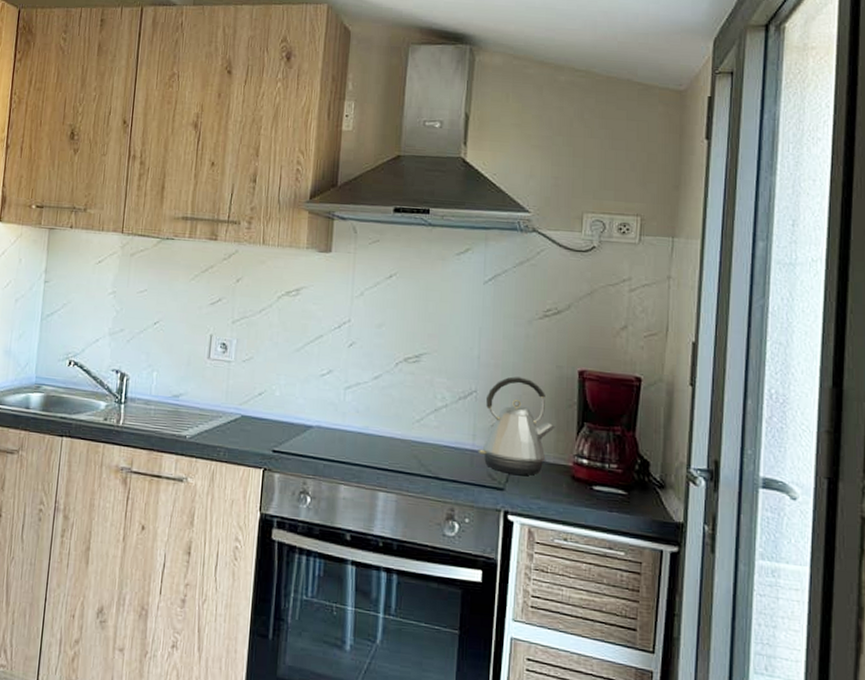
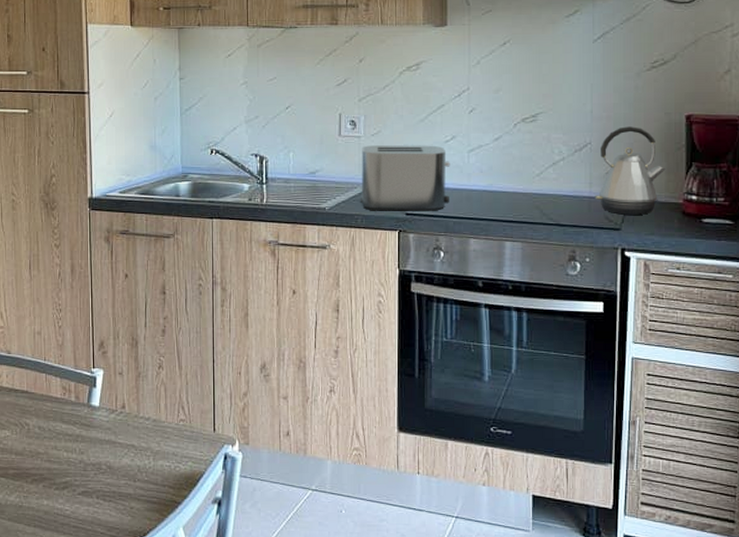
toaster: none [224,371,325,452] -> present [360,145,450,212]

